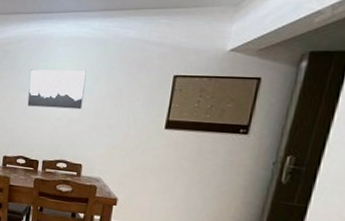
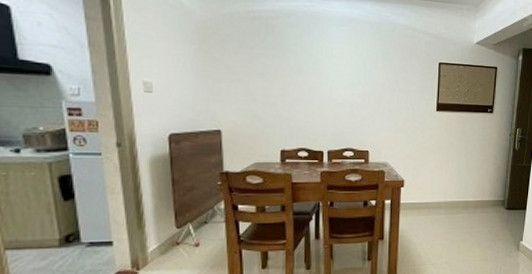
wall art: present [27,69,87,110] -> none [303,49,364,95]

